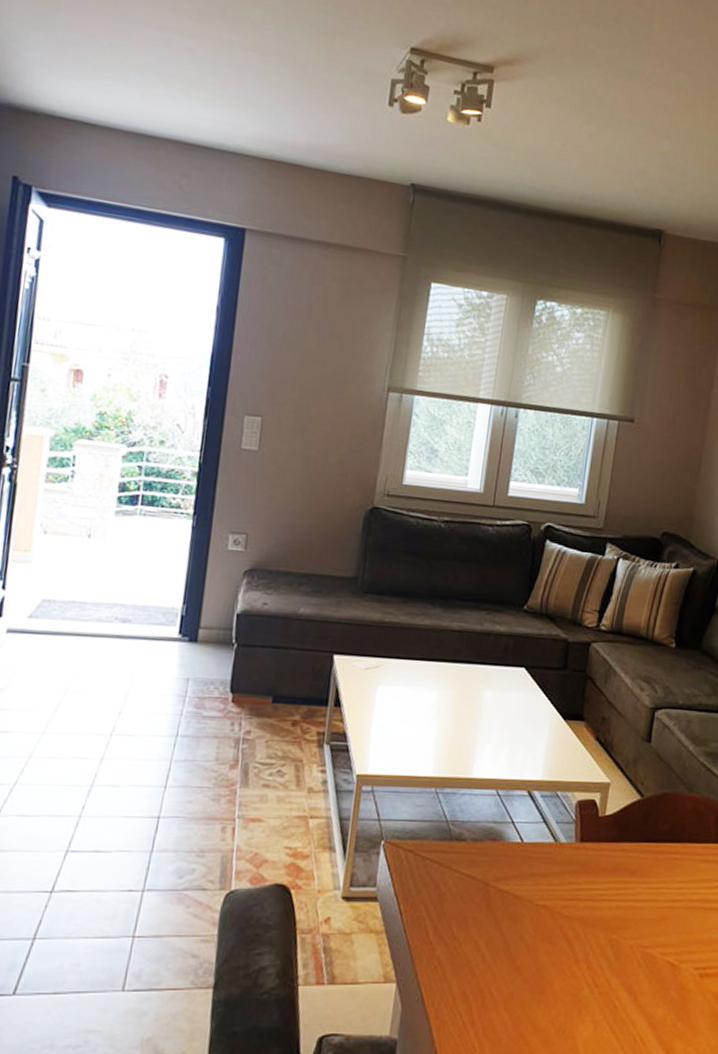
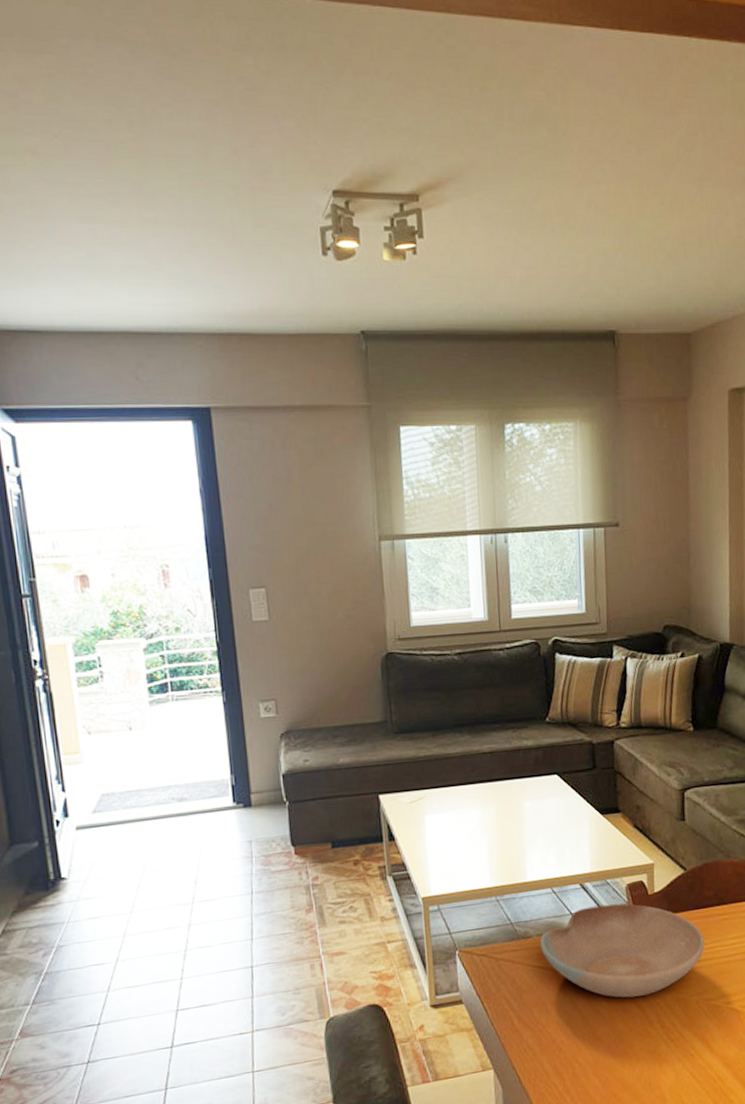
bowl: none [473,818,651,929] -> present [539,904,705,998]

